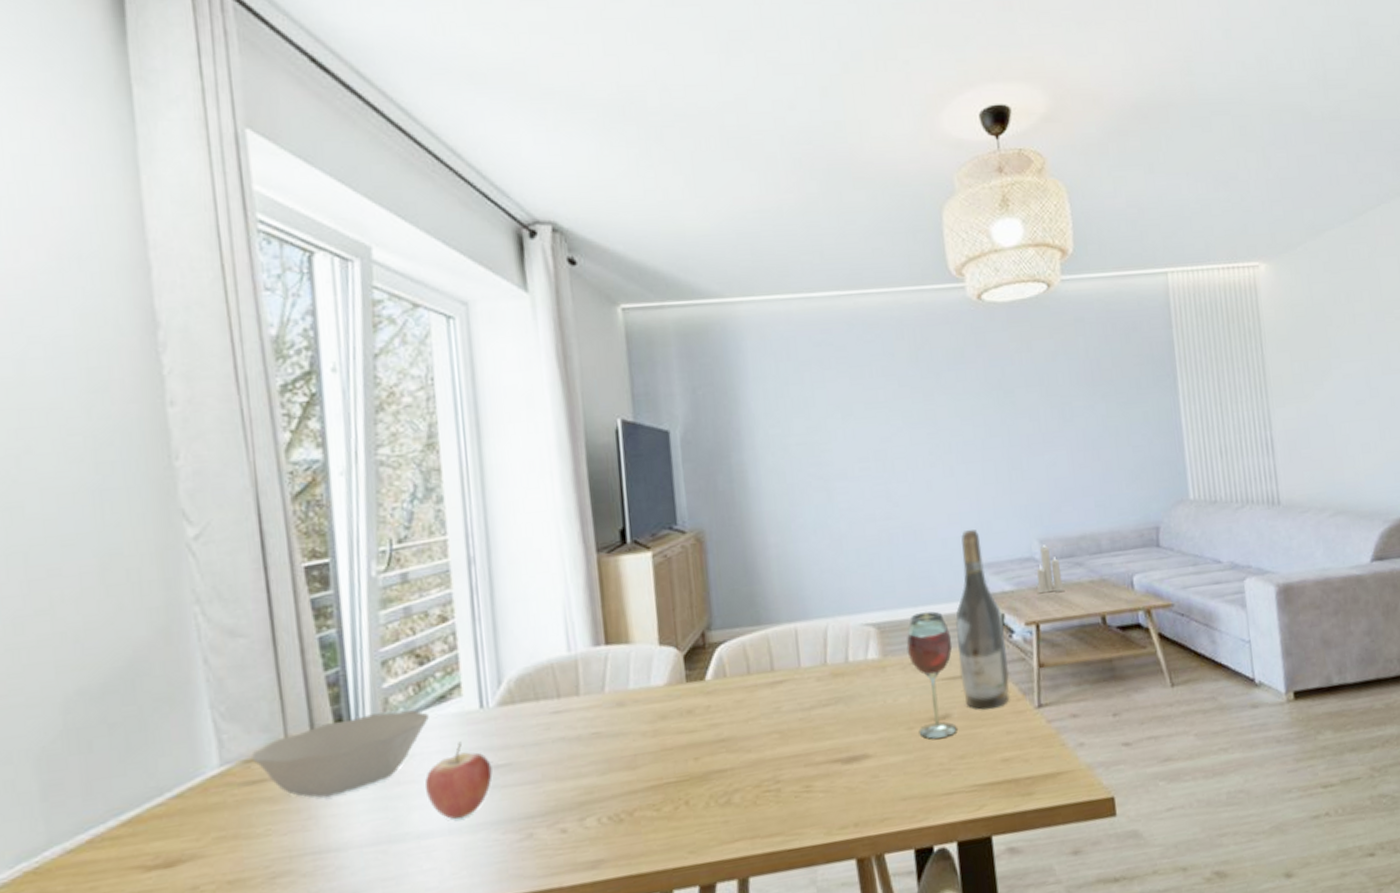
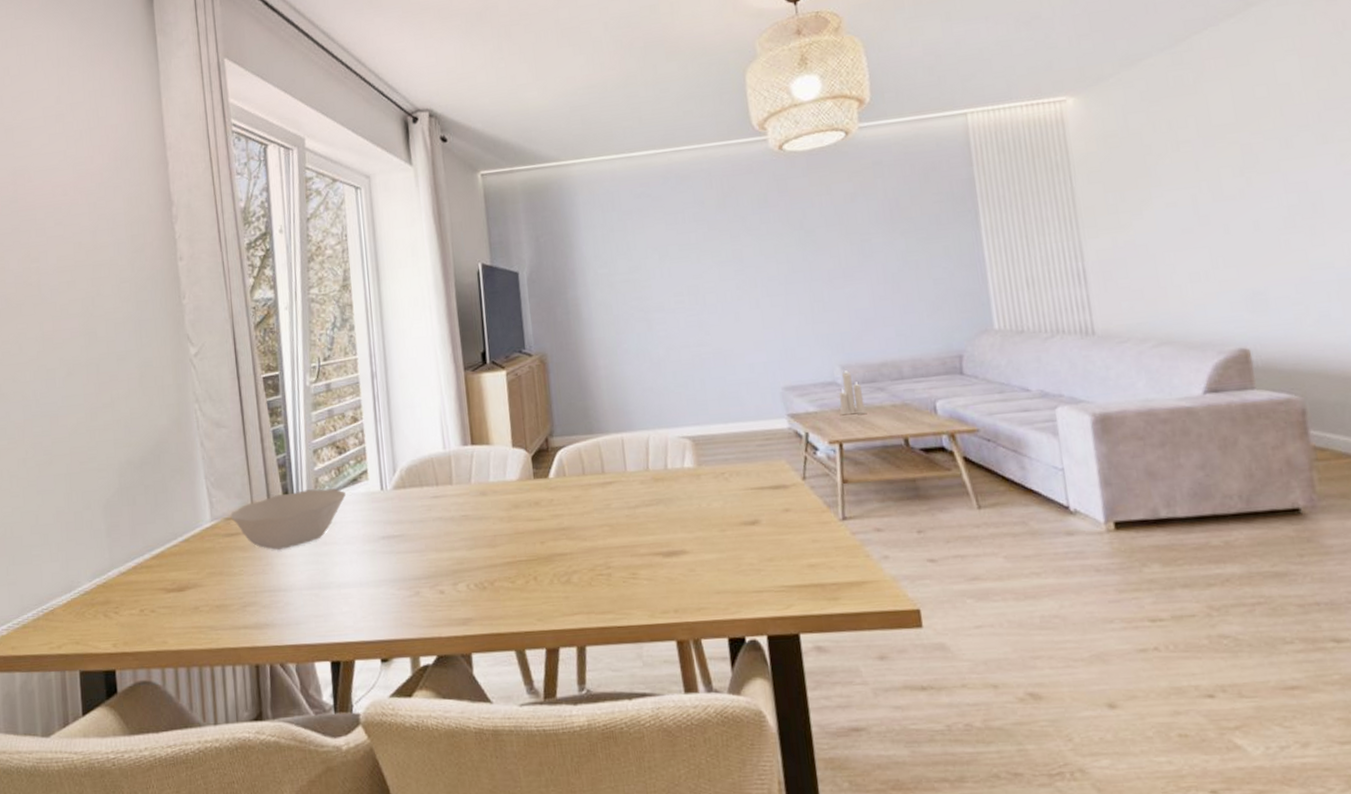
fruit: present [424,741,493,819] -> none [343,515,390,575]
wineglass: present [906,611,957,739] -> none [718,427,766,541]
wine bottle: present [955,528,1010,709] -> none [763,355,815,518]

